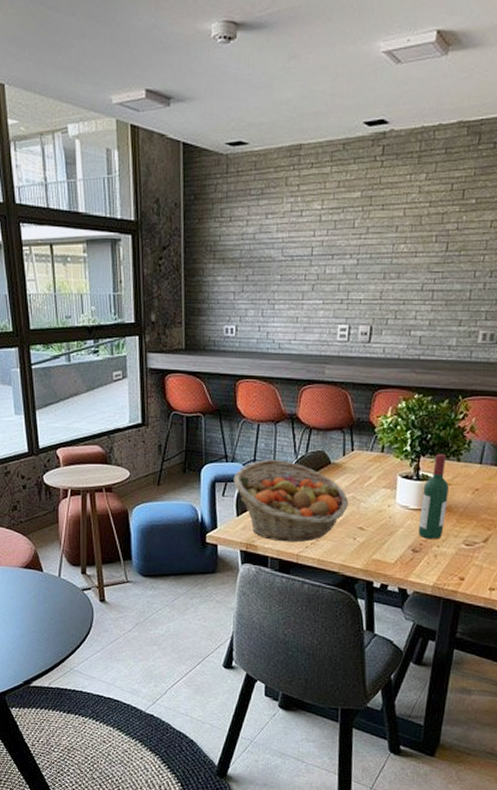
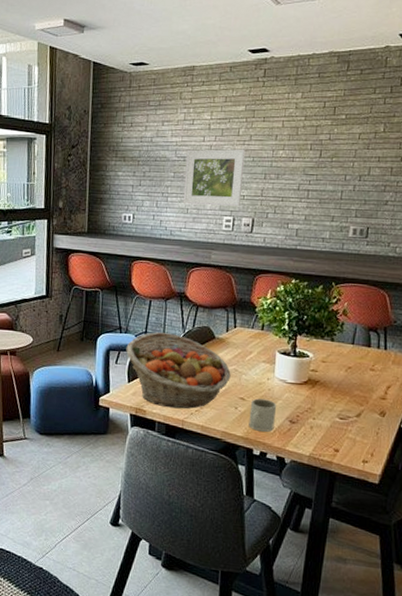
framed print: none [291,244,362,313] -> present [183,149,246,207]
mug: none [368,527,399,563] -> present [248,398,277,432]
wine bottle: present [418,453,449,539] -> none [295,333,324,412]

